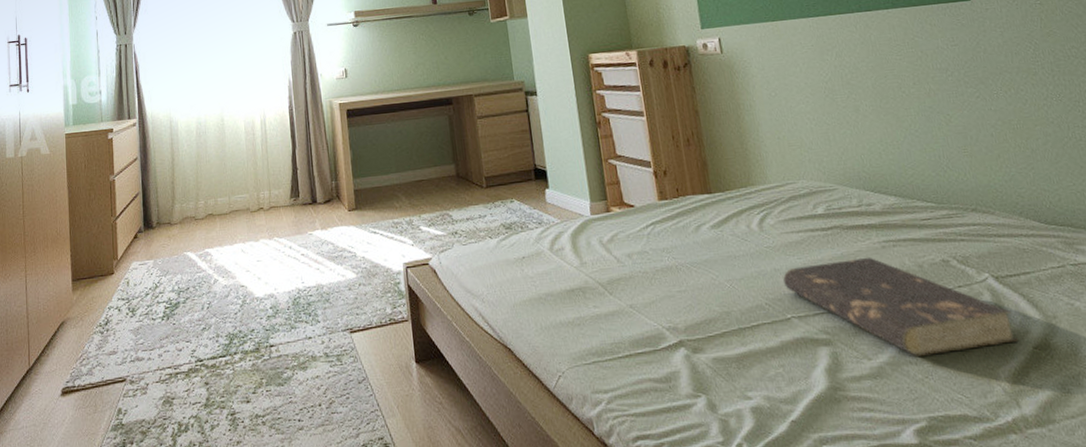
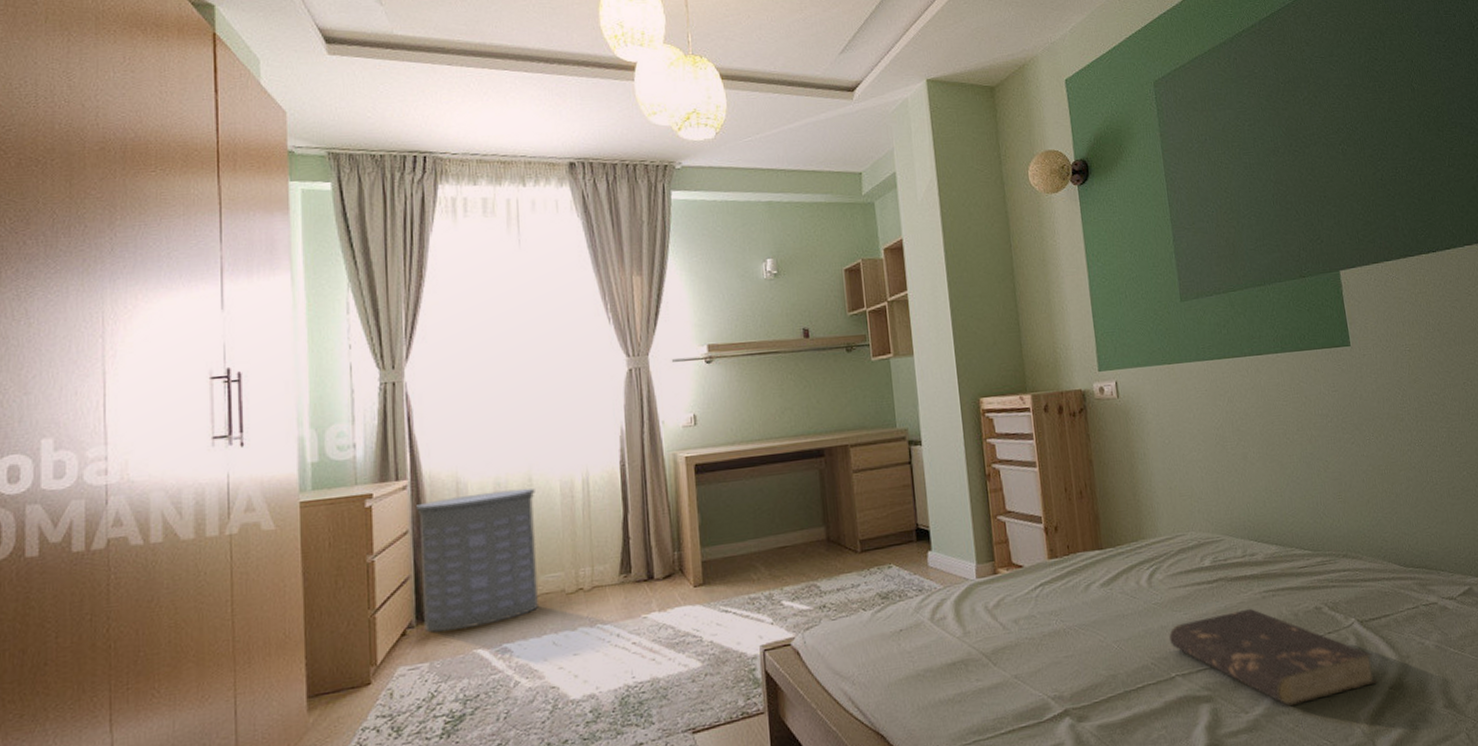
laundry hamper: none [142,126,230,237] -> present [415,488,538,633]

